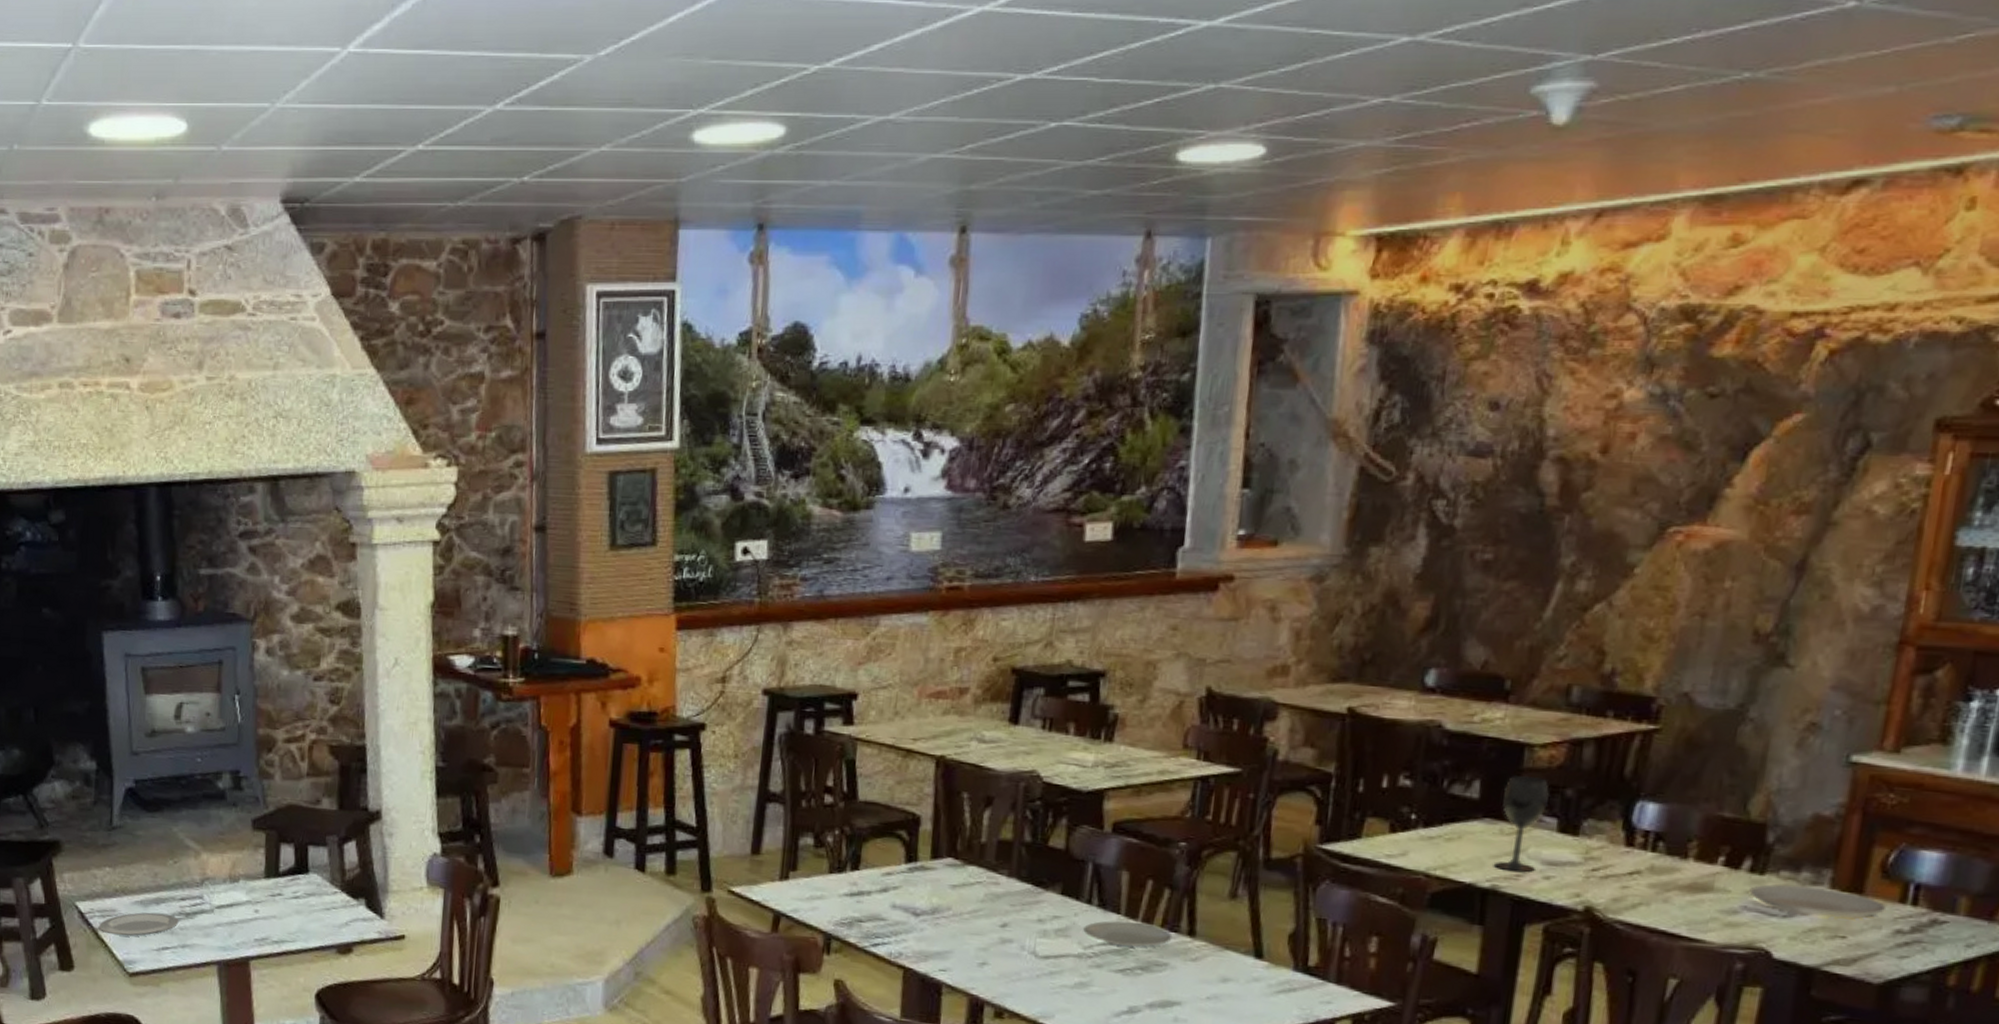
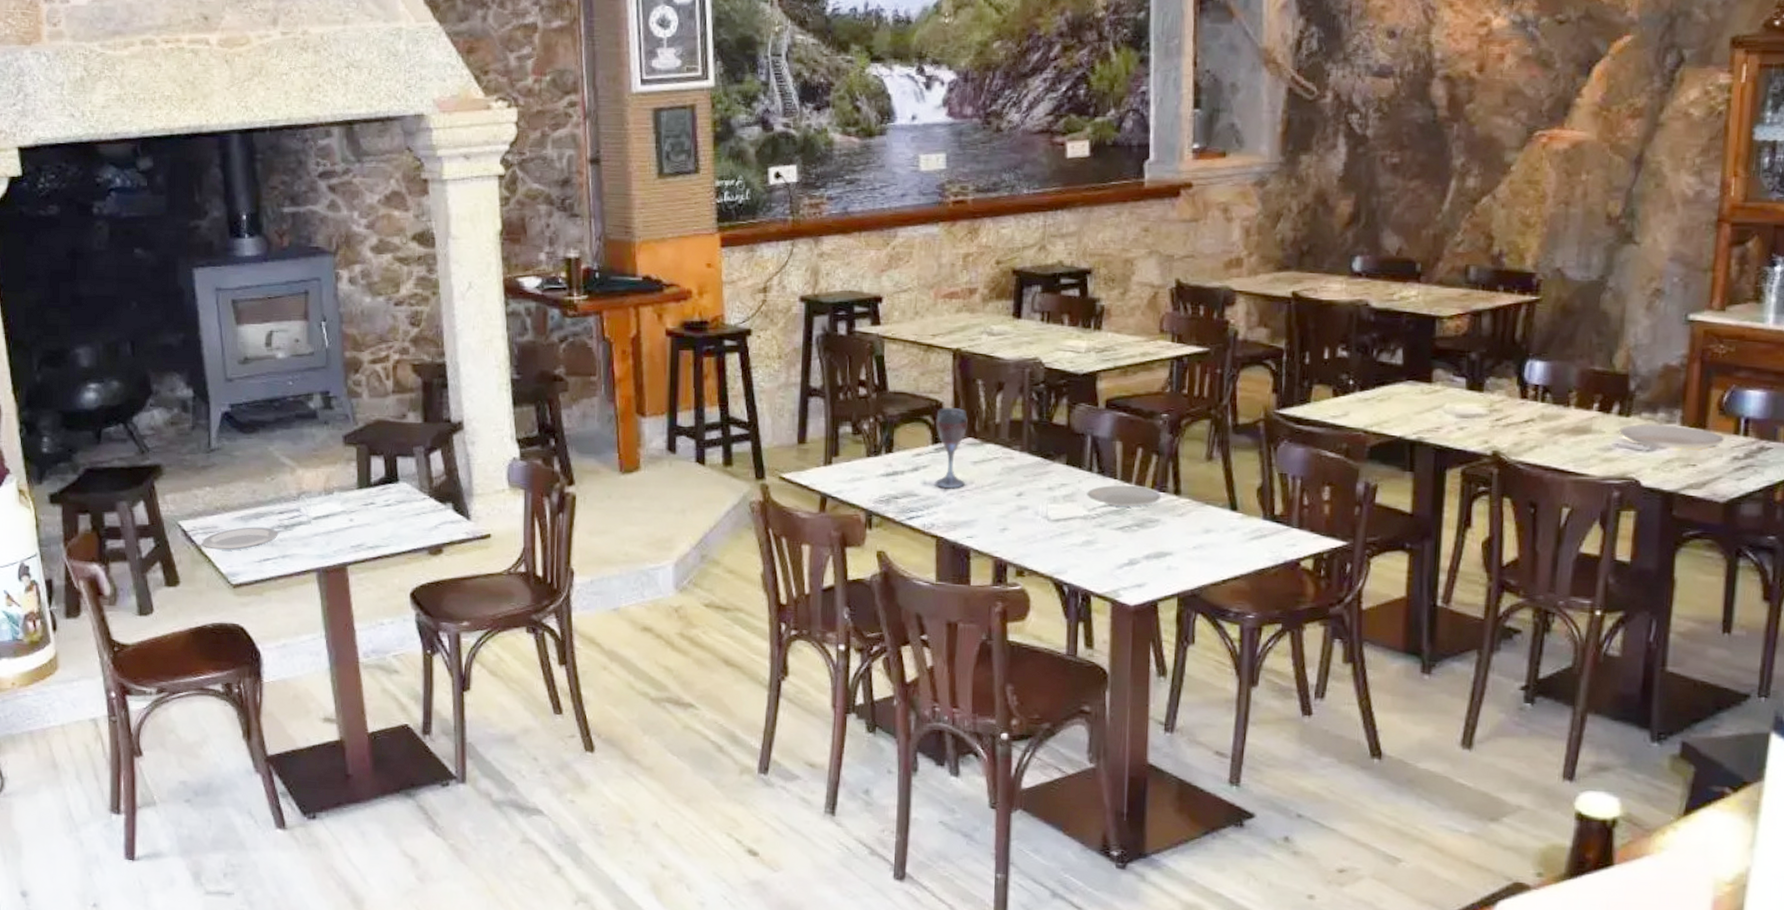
cup: none [906,822,949,915] -> present [935,408,968,489]
wine glass: present [1494,776,1550,873] -> none [1419,343,1459,426]

